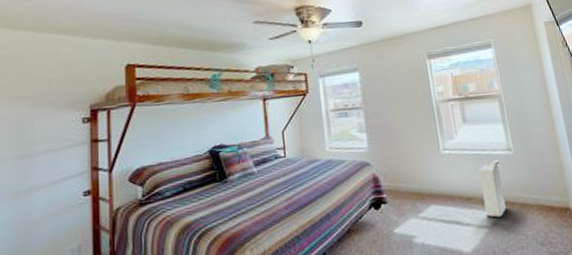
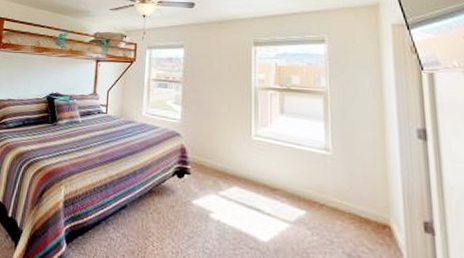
air purifier: present [479,159,506,218] -> none [289,157,313,216]

